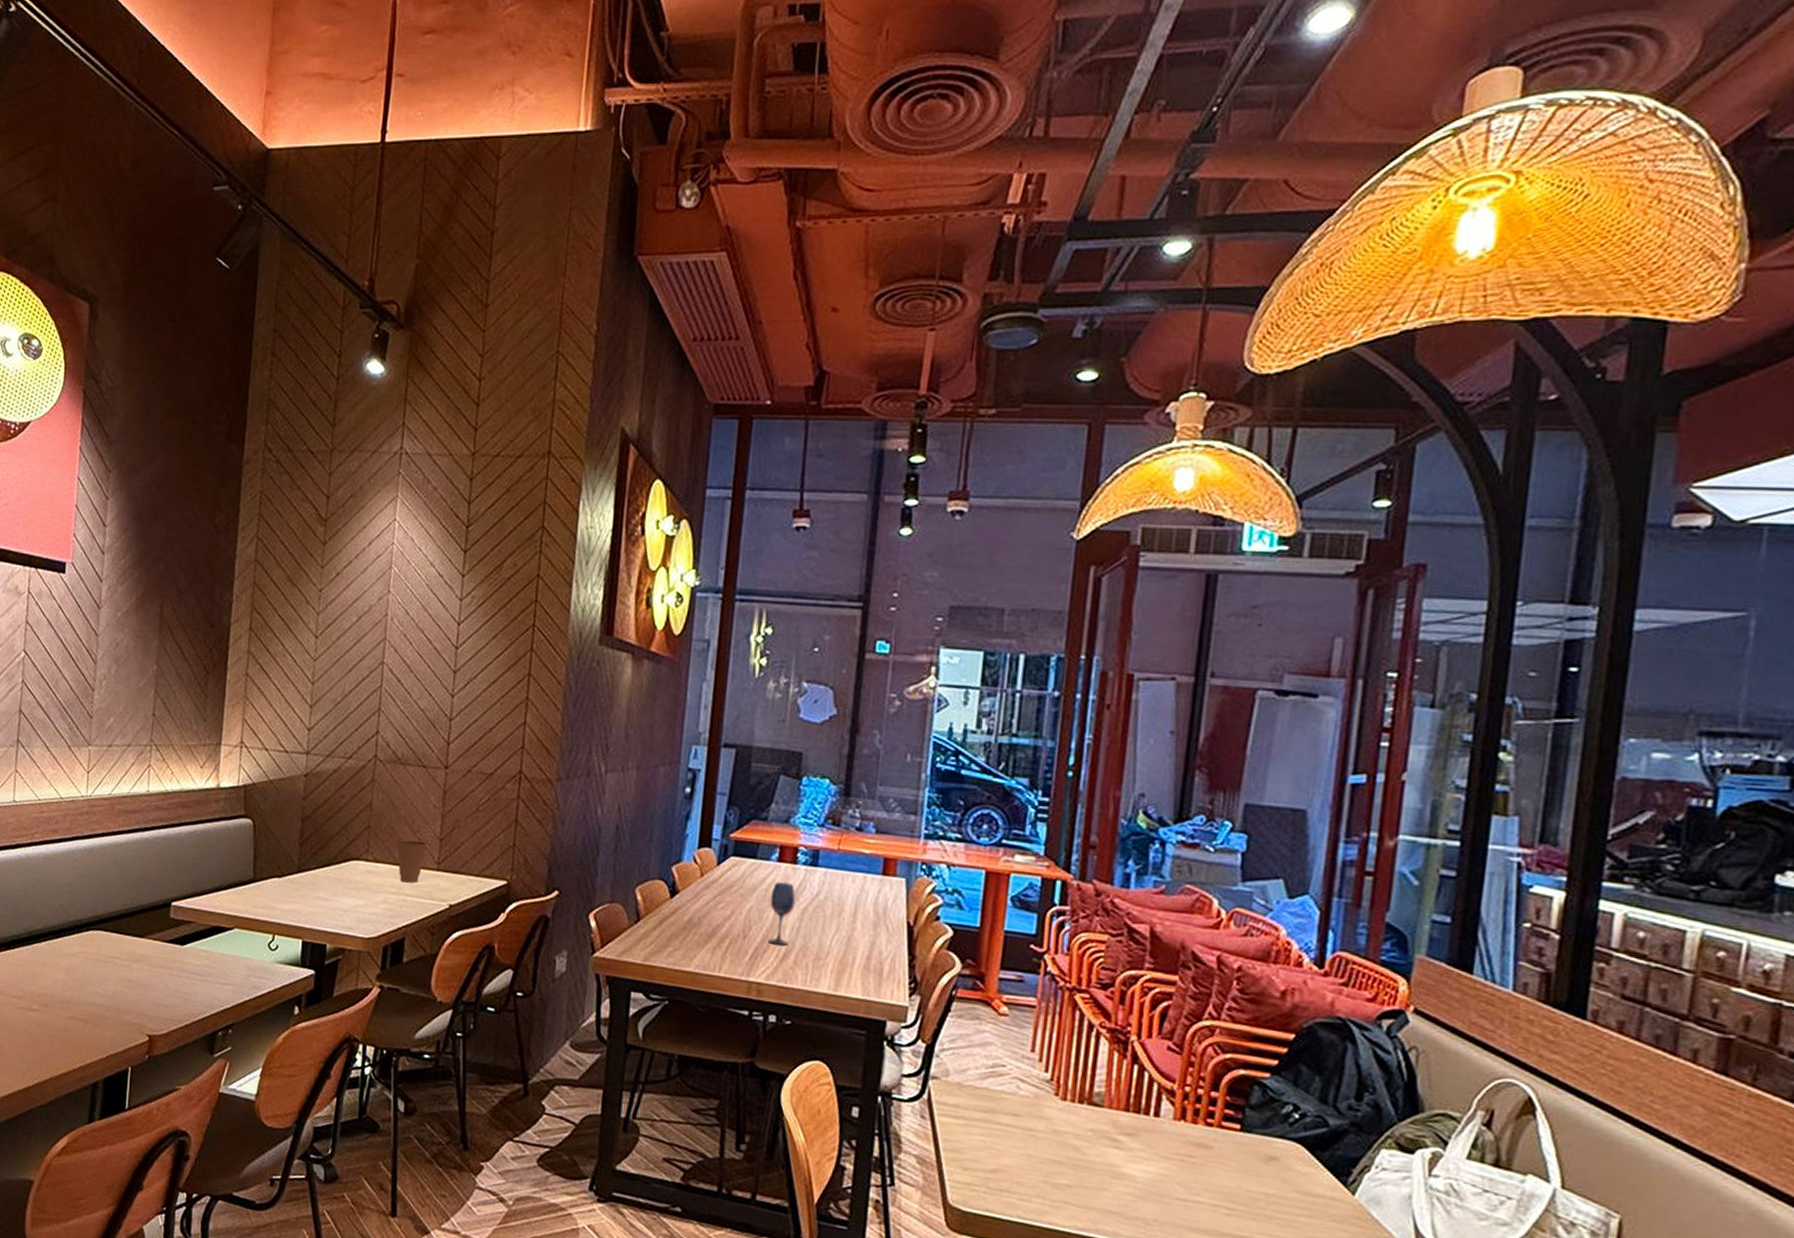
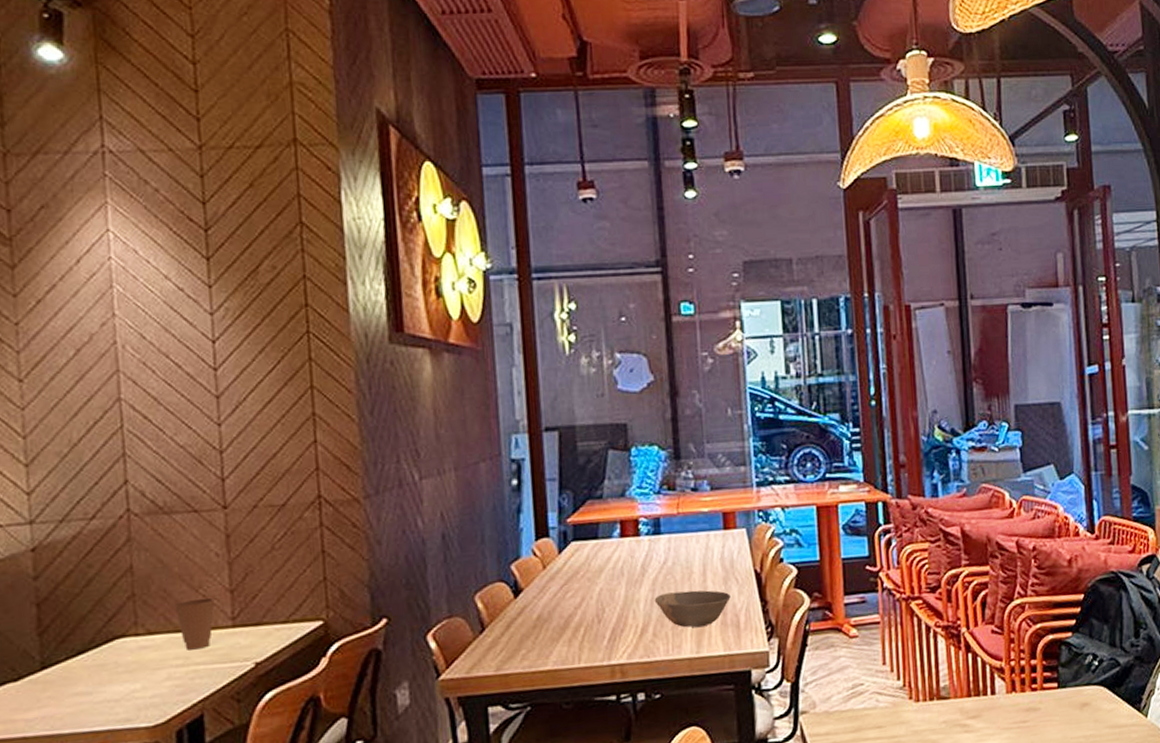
wineglass: present [768,882,796,946] -> none [618,556,645,622]
bowl: none [800,925,878,966] -> present [654,590,731,628]

